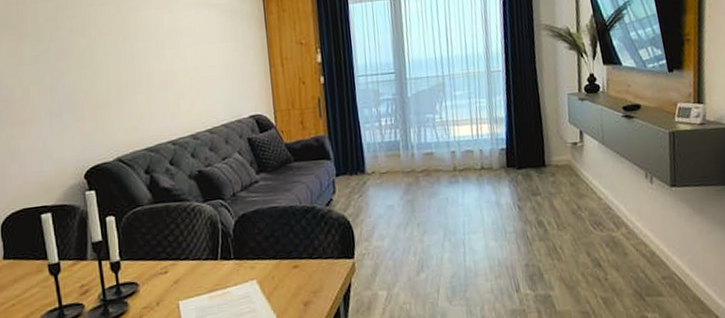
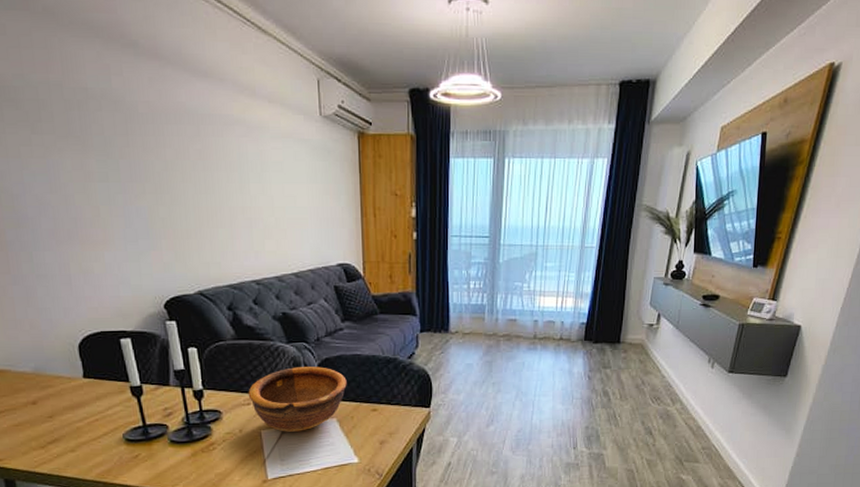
bowl: none [165,223,266,301] -> present [248,366,347,432]

